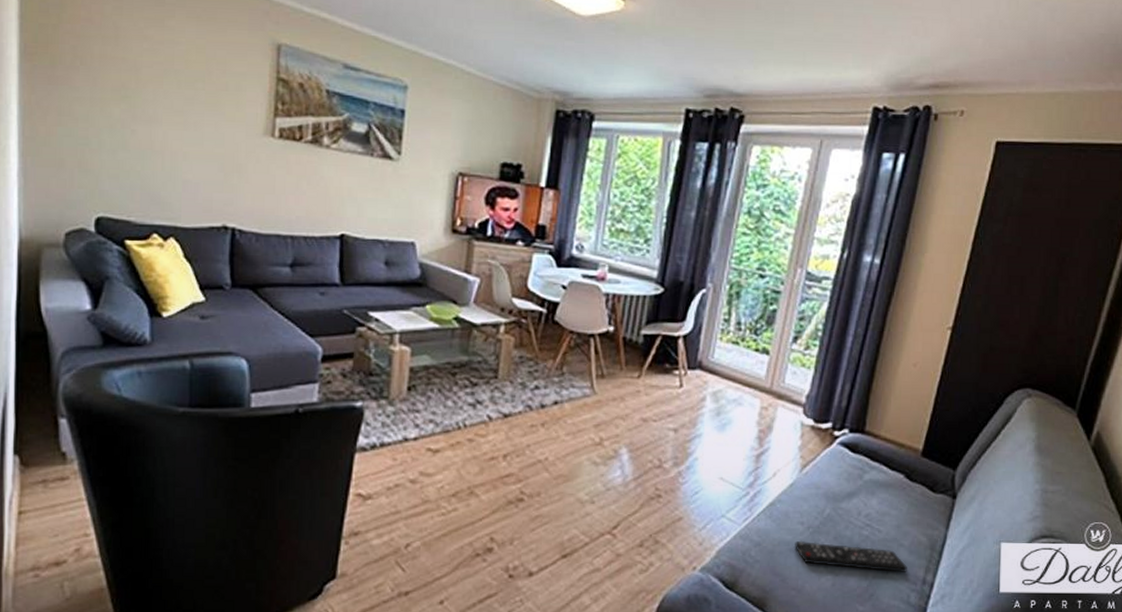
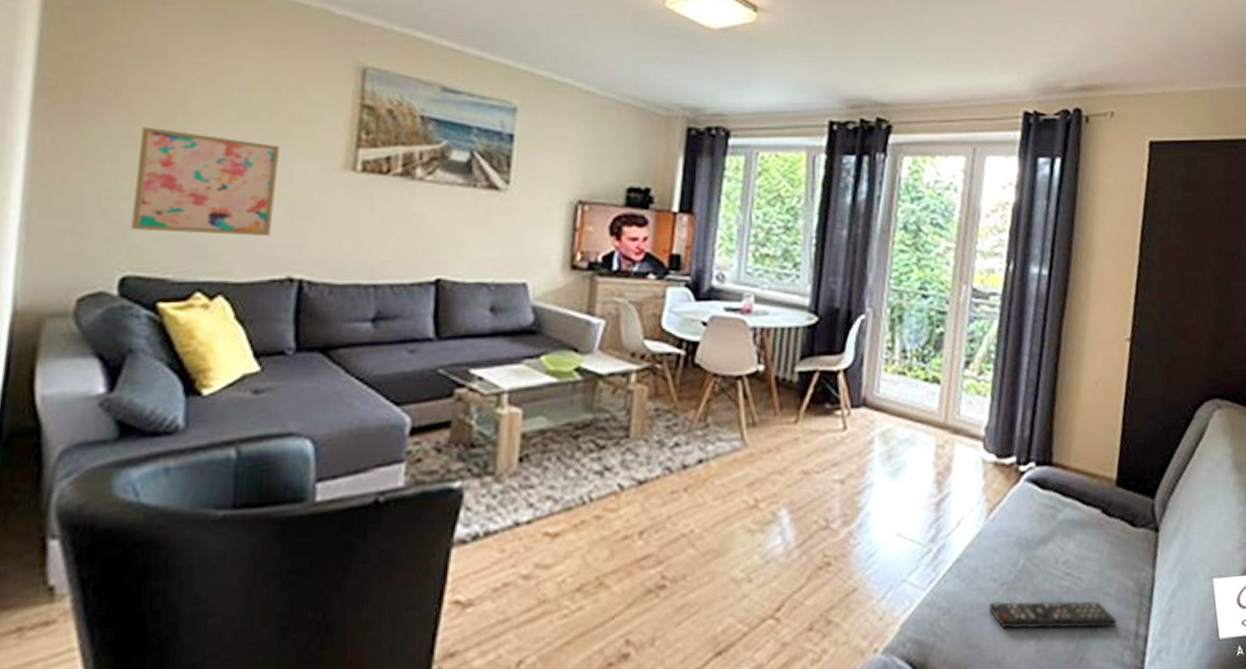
wall art: none [101,91,212,190] -> present [131,127,279,237]

